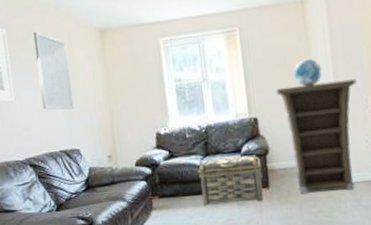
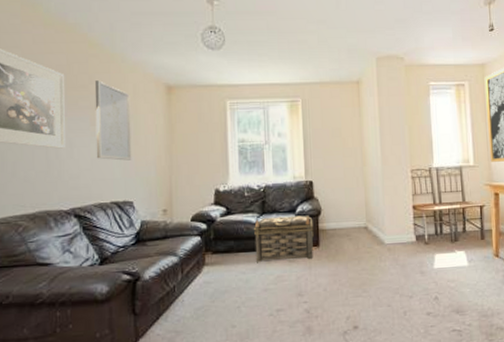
cabinet: present [275,78,357,193] -> none [330,153,399,252]
globe: present [293,58,323,86] -> none [347,132,372,156]

